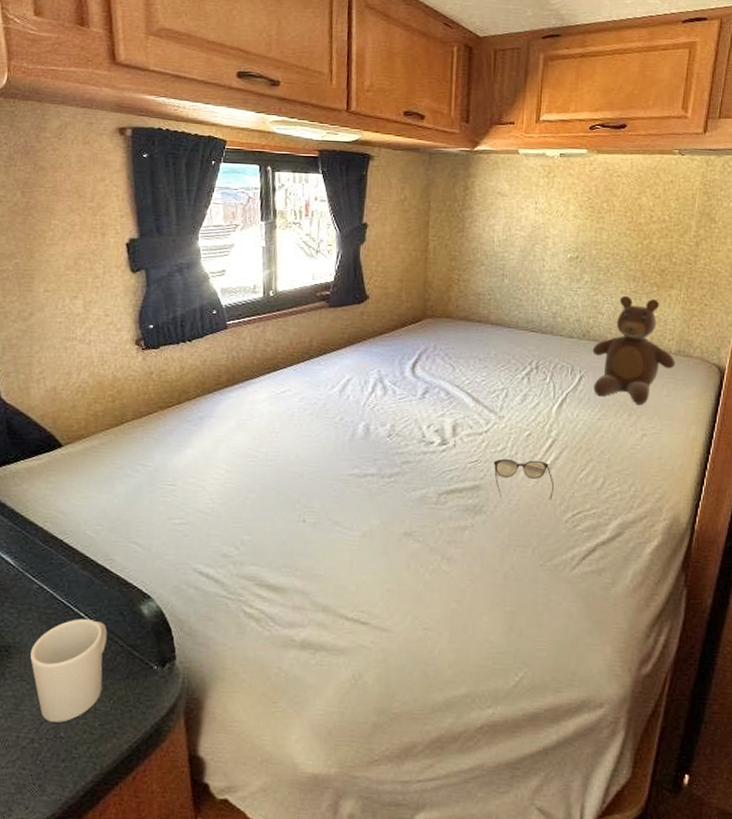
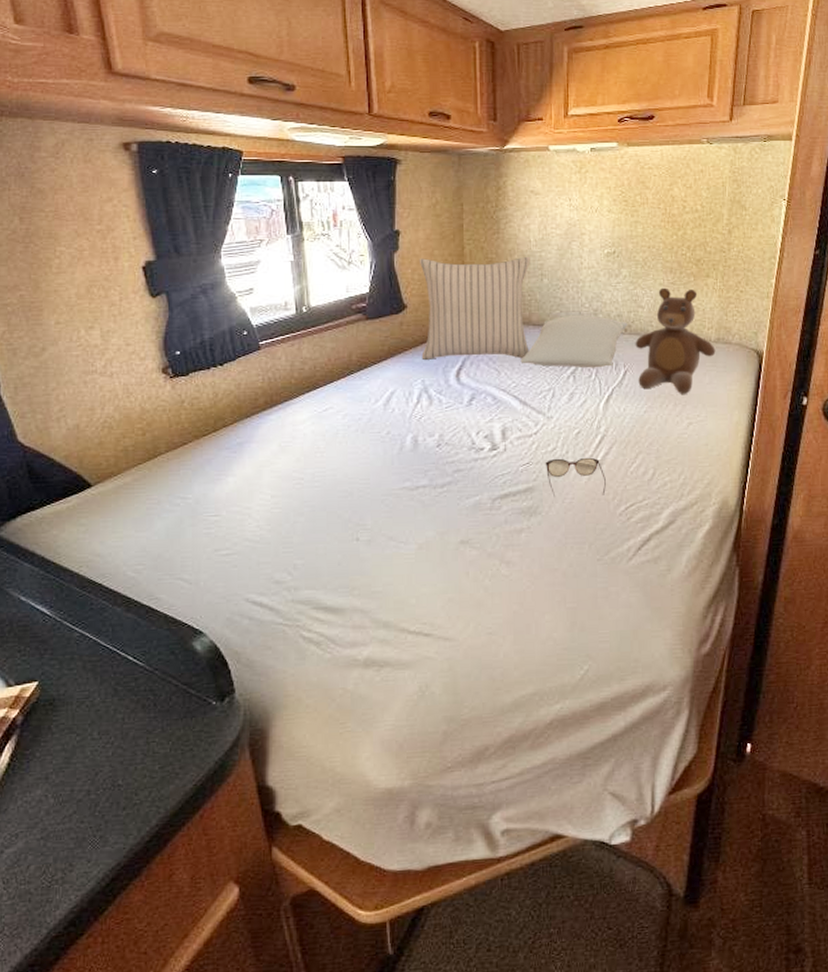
mug: present [30,618,107,723] -> none [78,661,159,771]
pillow: none [379,251,493,357] -> present [419,256,530,360]
pillow: none [476,316,587,372] -> present [520,315,628,368]

